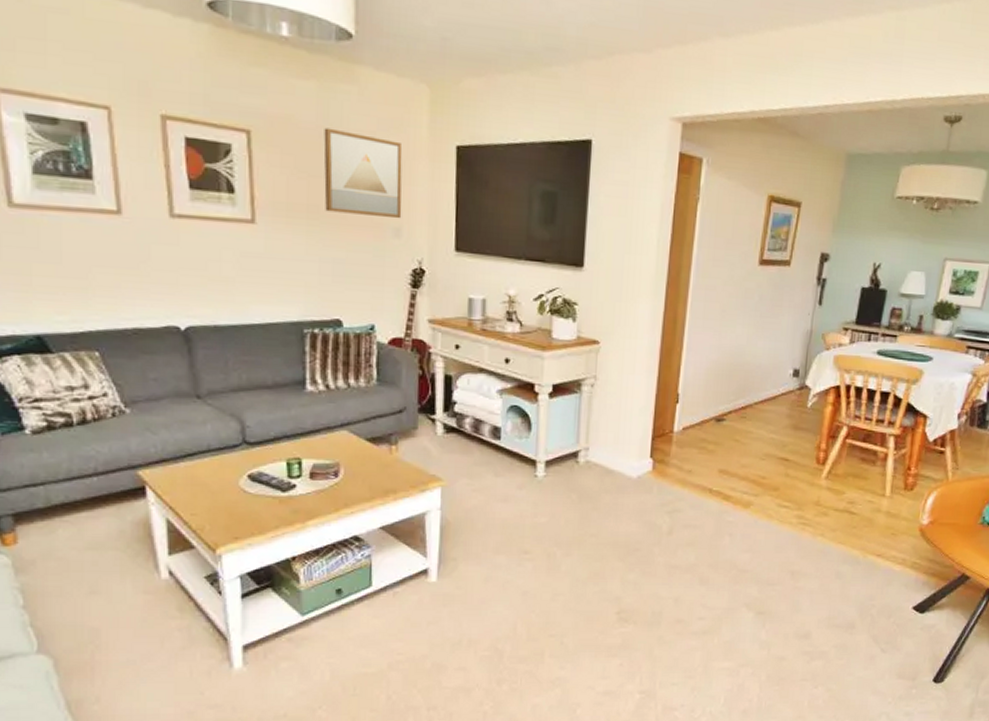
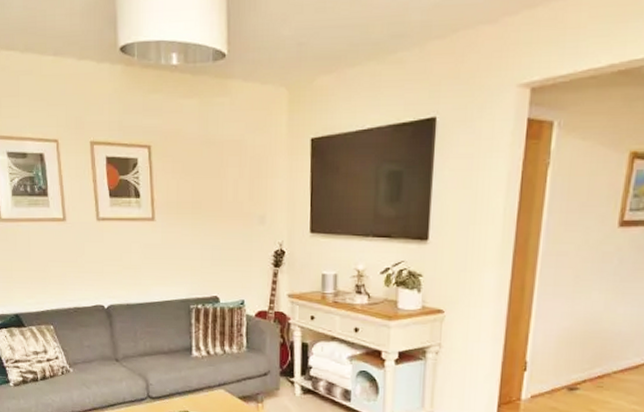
wall art: present [323,127,403,219] -> none [204,136,266,208]

